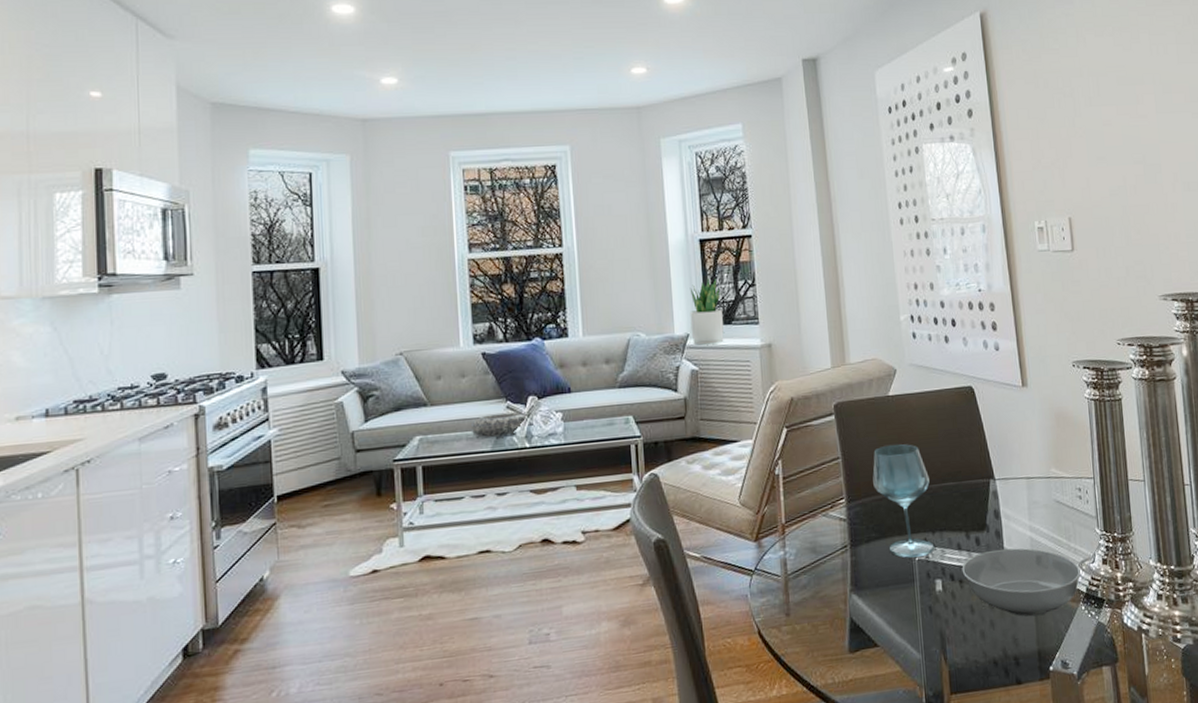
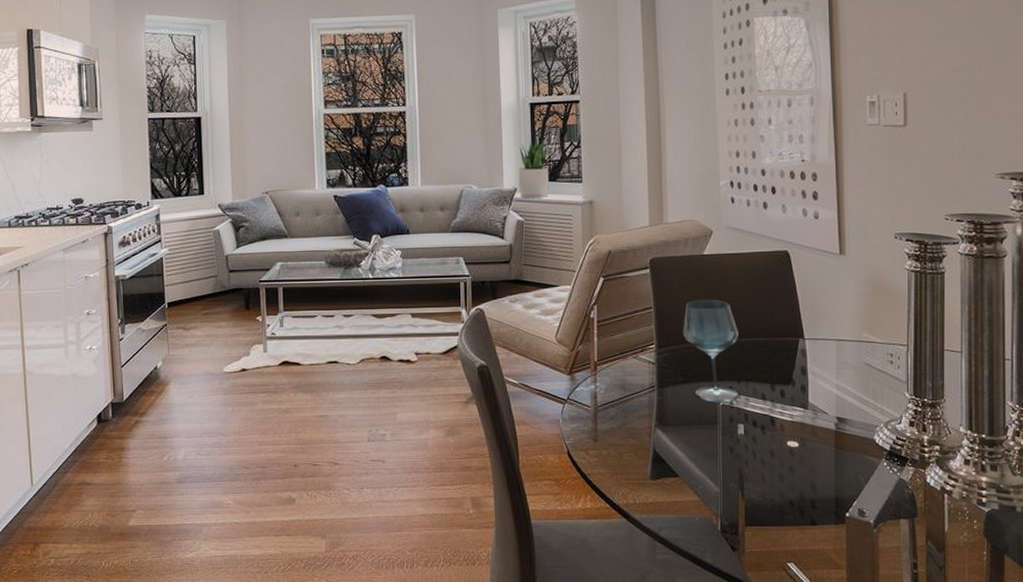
bowl: present [962,548,1081,618] -> none [765,402,885,467]

